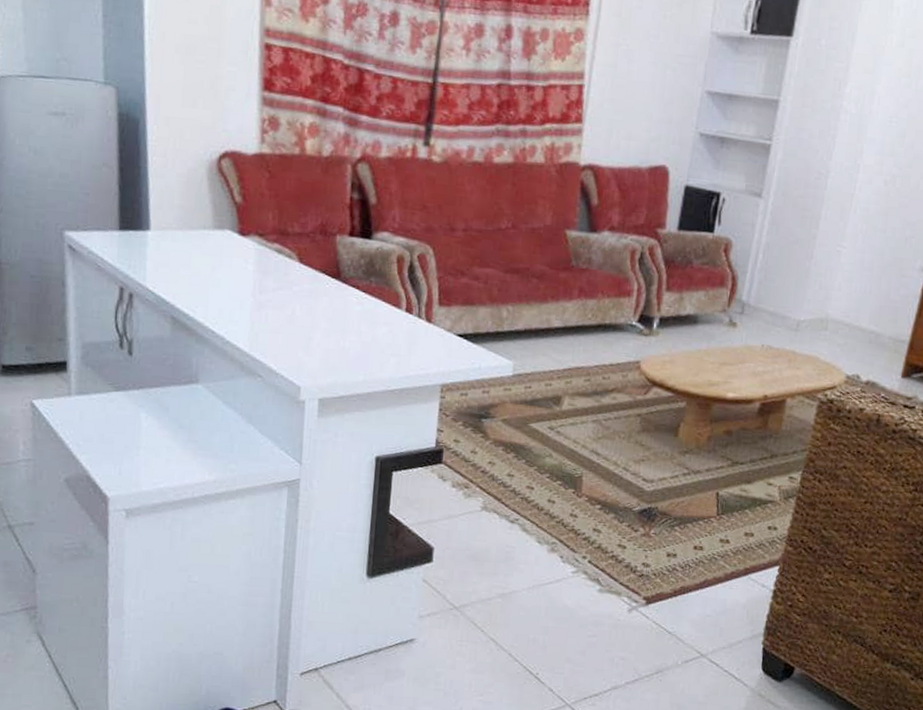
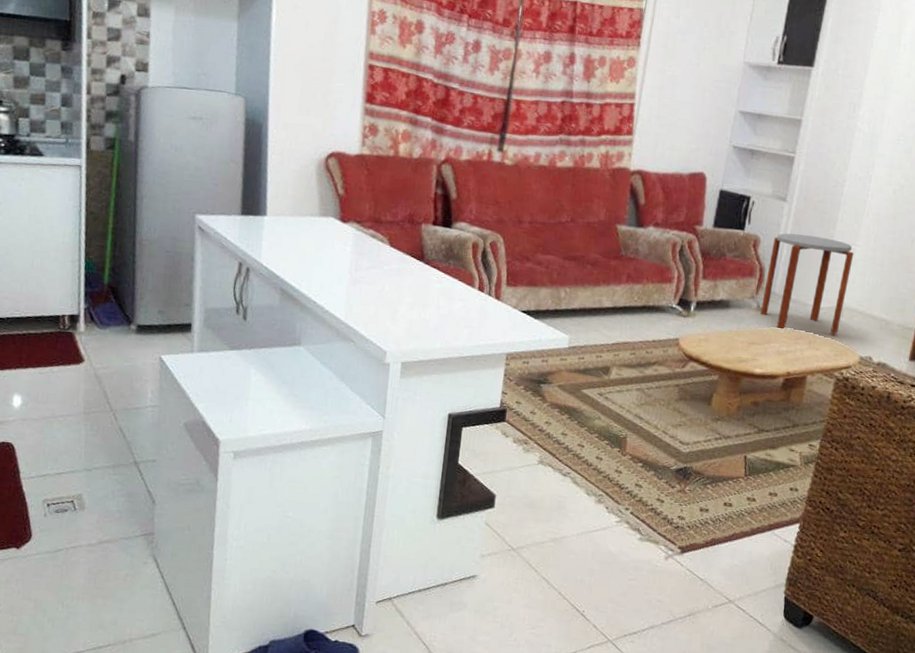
side table: none [733,234,840,352] -> present [761,233,854,335]

